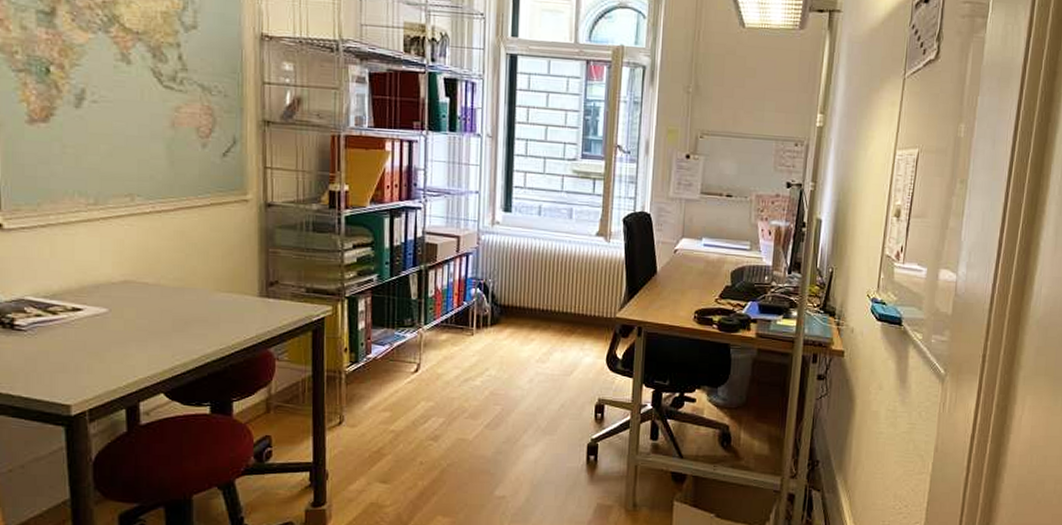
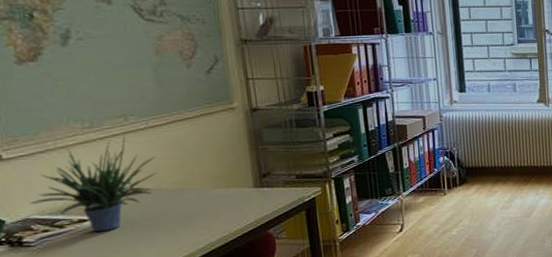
potted plant: none [26,215,158,325] -> present [30,133,157,232]

